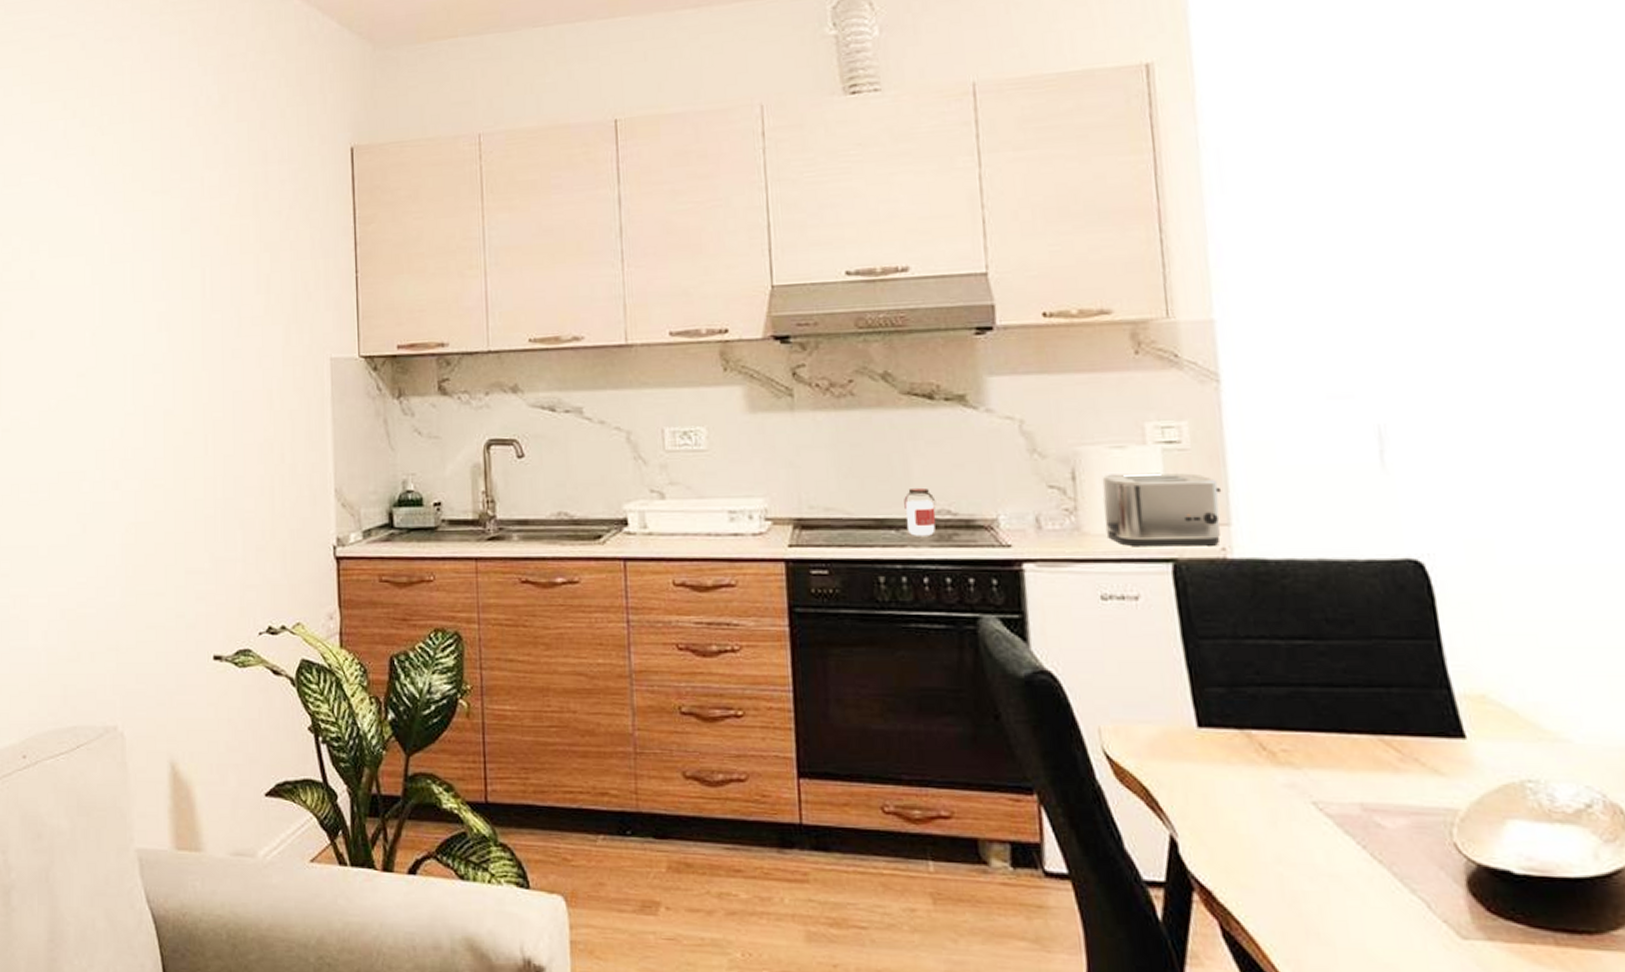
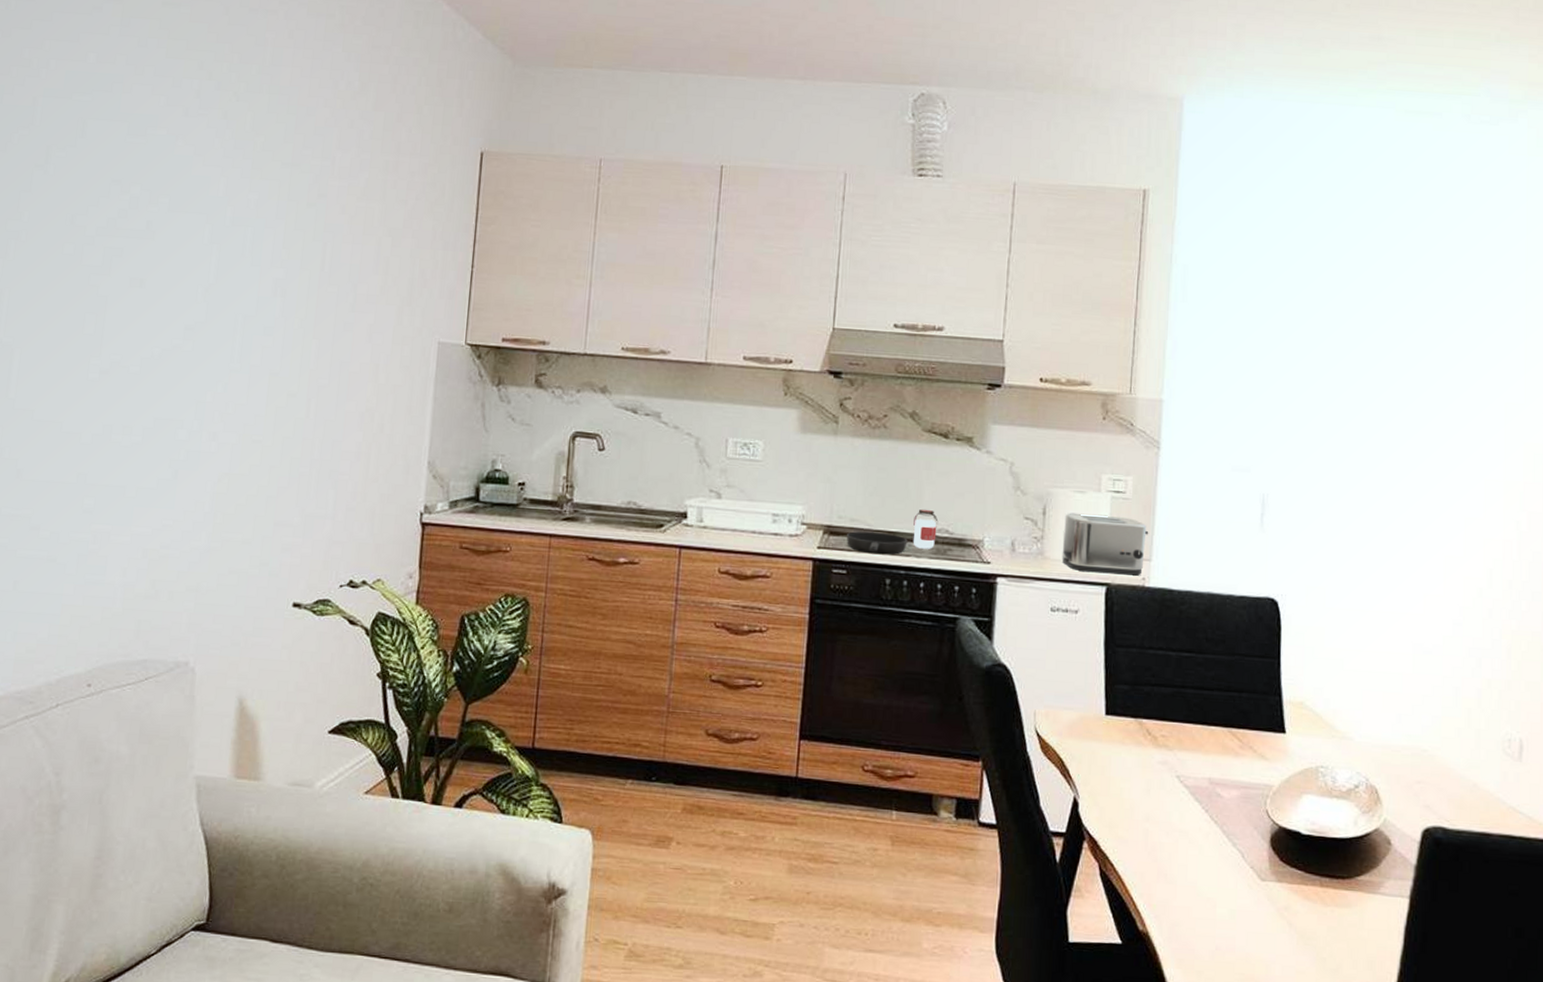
frying pan: none [823,521,900,547] -> present [847,531,908,554]

